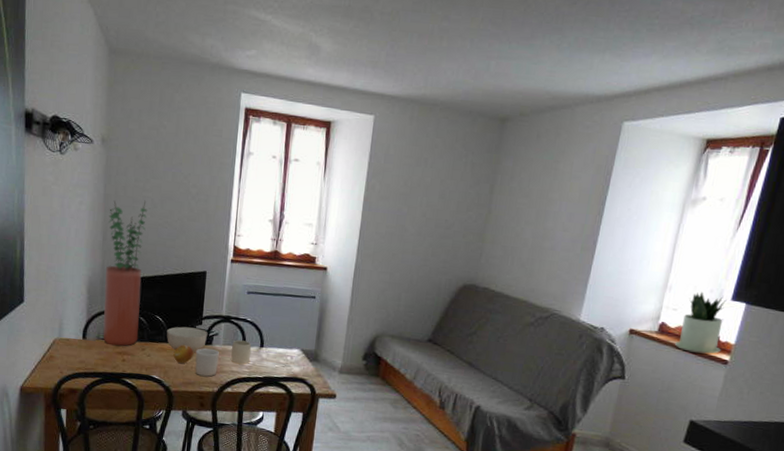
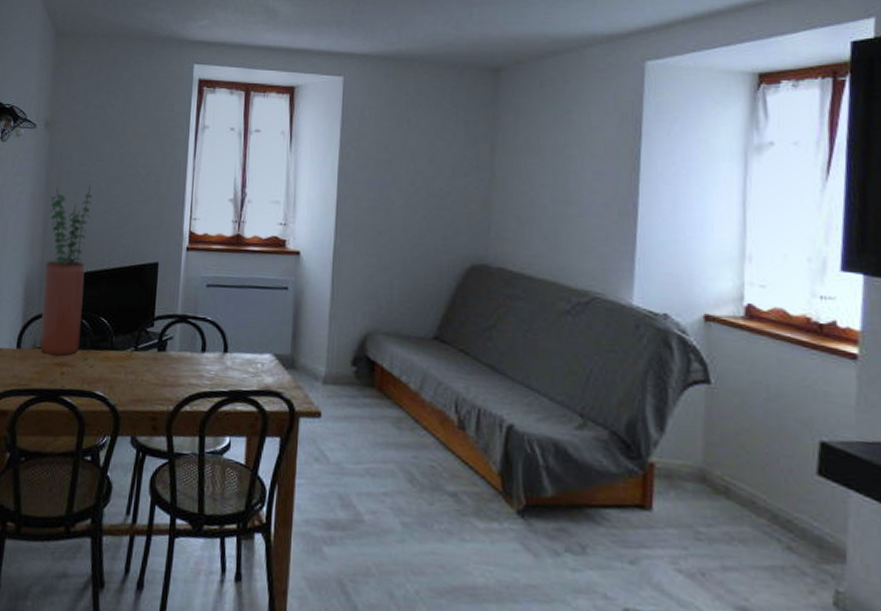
bowl: present [166,326,208,353] -> none [112,329,161,362]
fruit: present [173,345,194,363] -> none [120,352,145,376]
mug: present [195,348,219,377] -> none [146,355,174,392]
mug: present [231,340,252,365] -> none [188,344,214,376]
planter: present [674,291,727,355] -> none [772,261,844,346]

